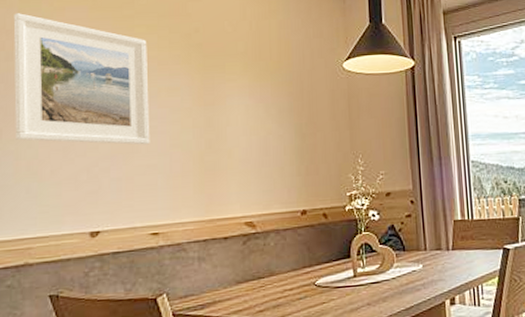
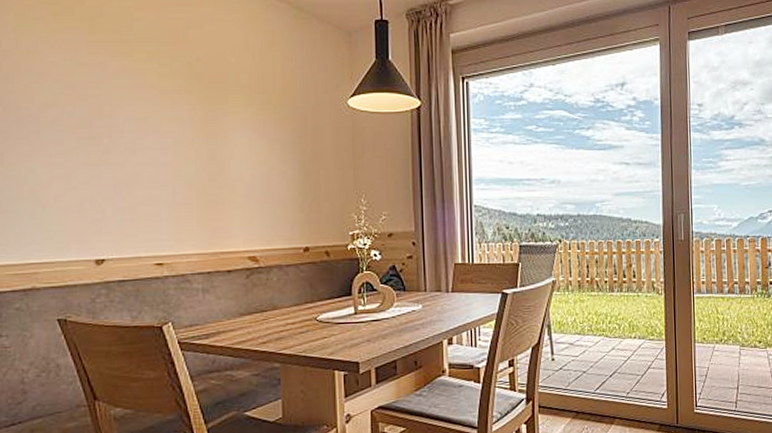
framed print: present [13,13,150,145] -> none [9,33,153,176]

